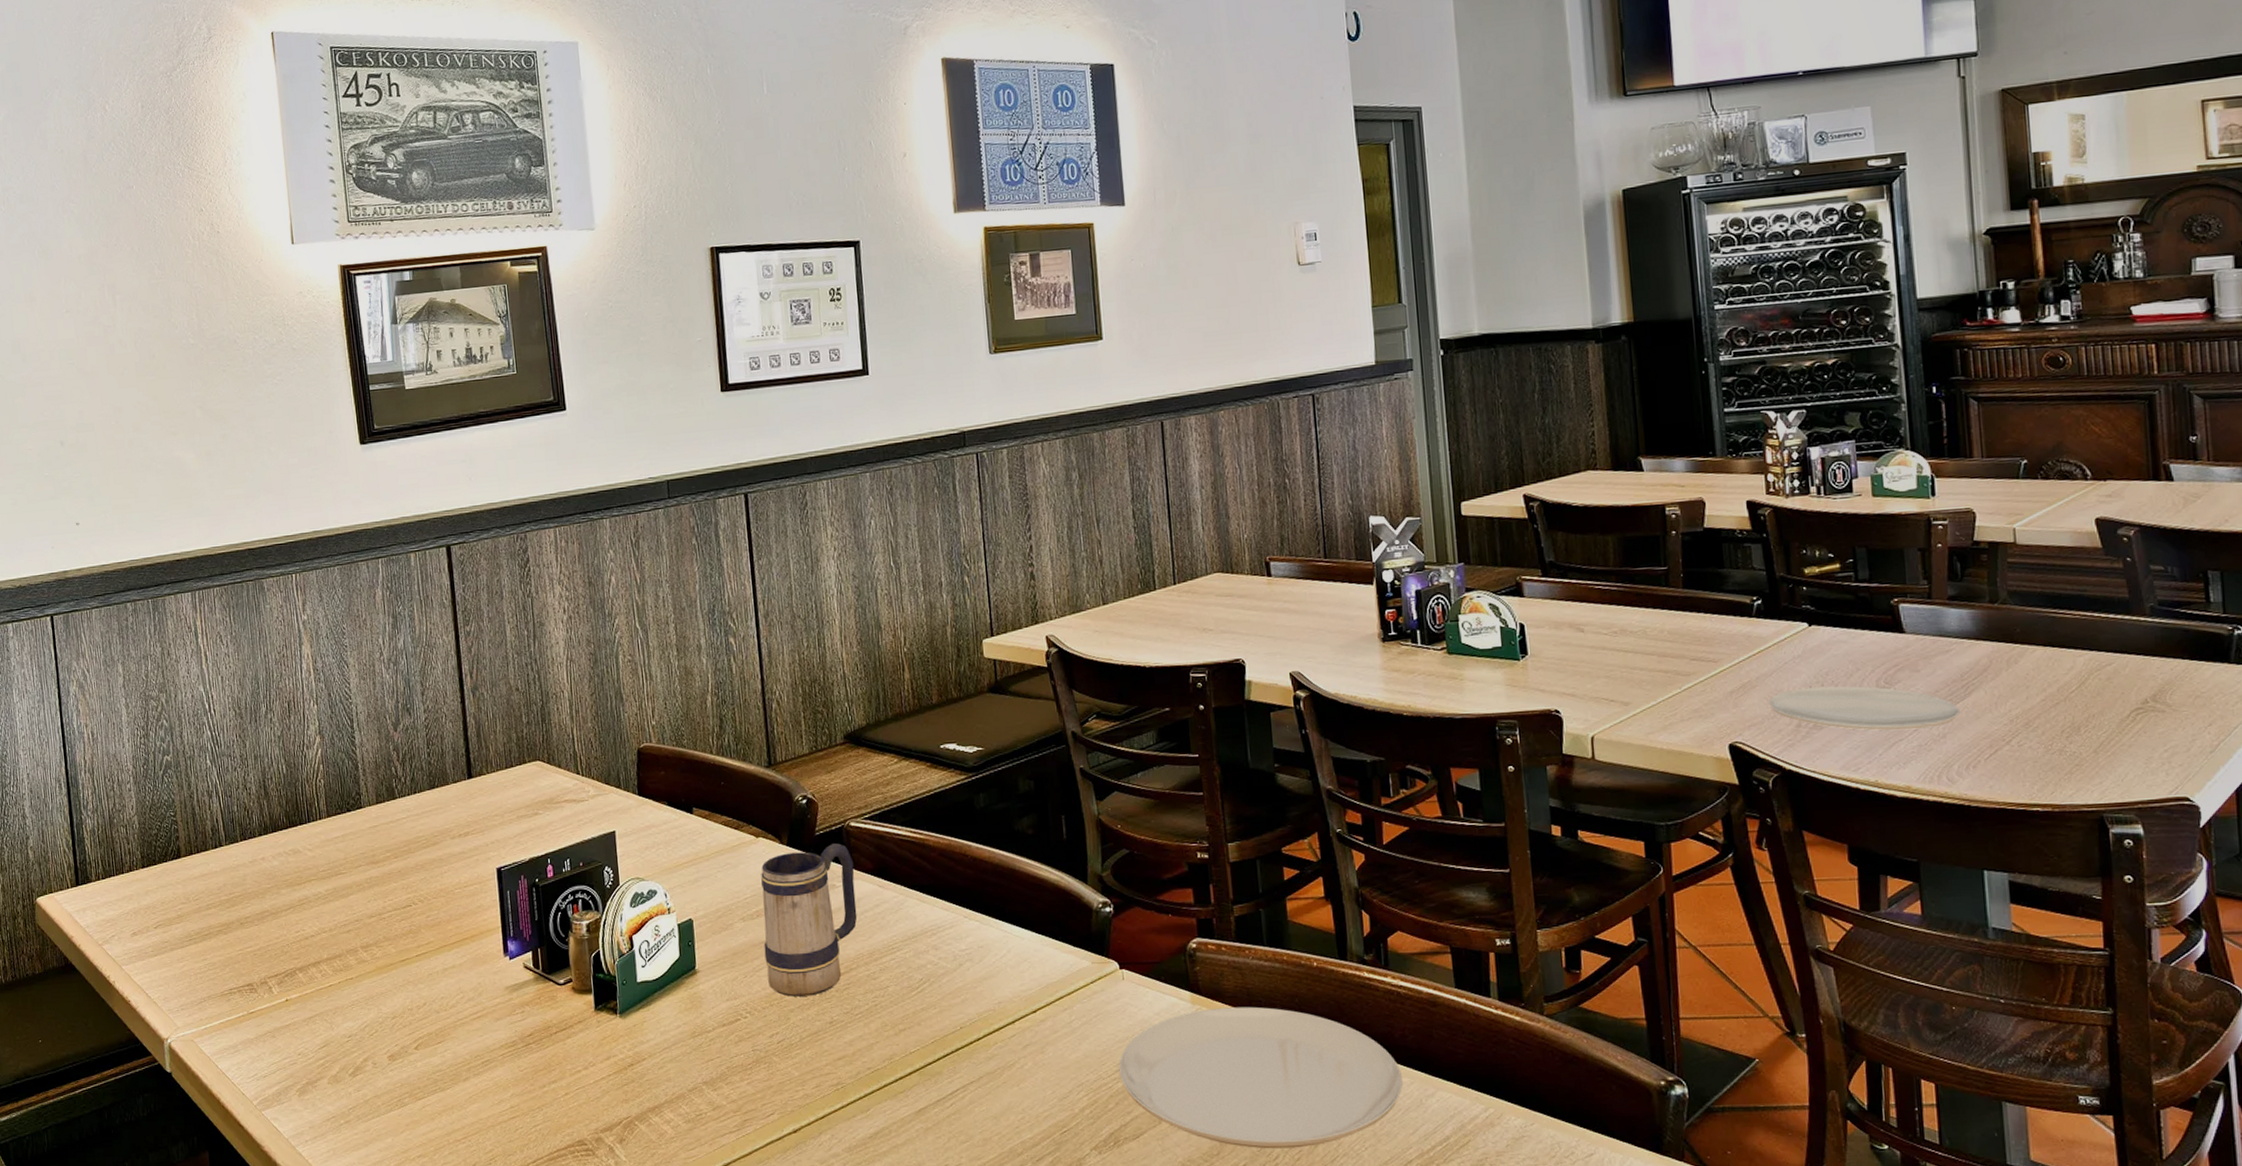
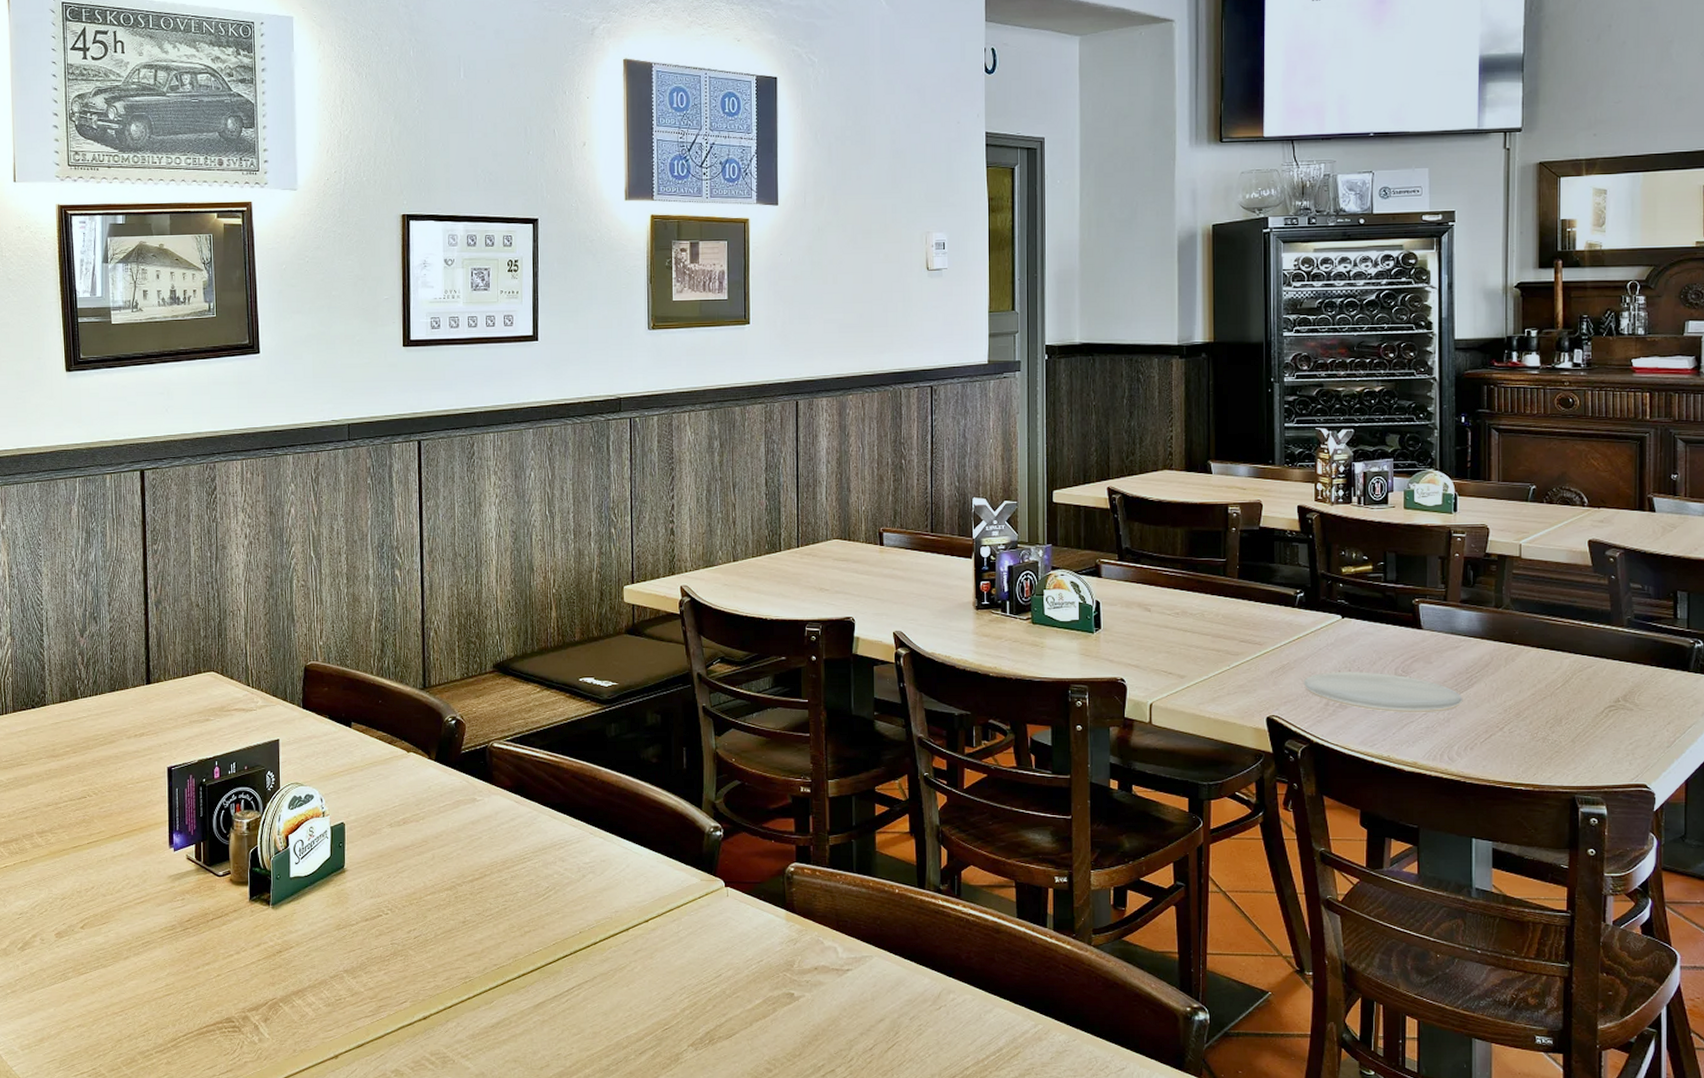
beer mug: present [761,843,858,997] -> none [408,762,494,897]
plate: present [1118,1006,1403,1149] -> none [718,925,965,1052]

